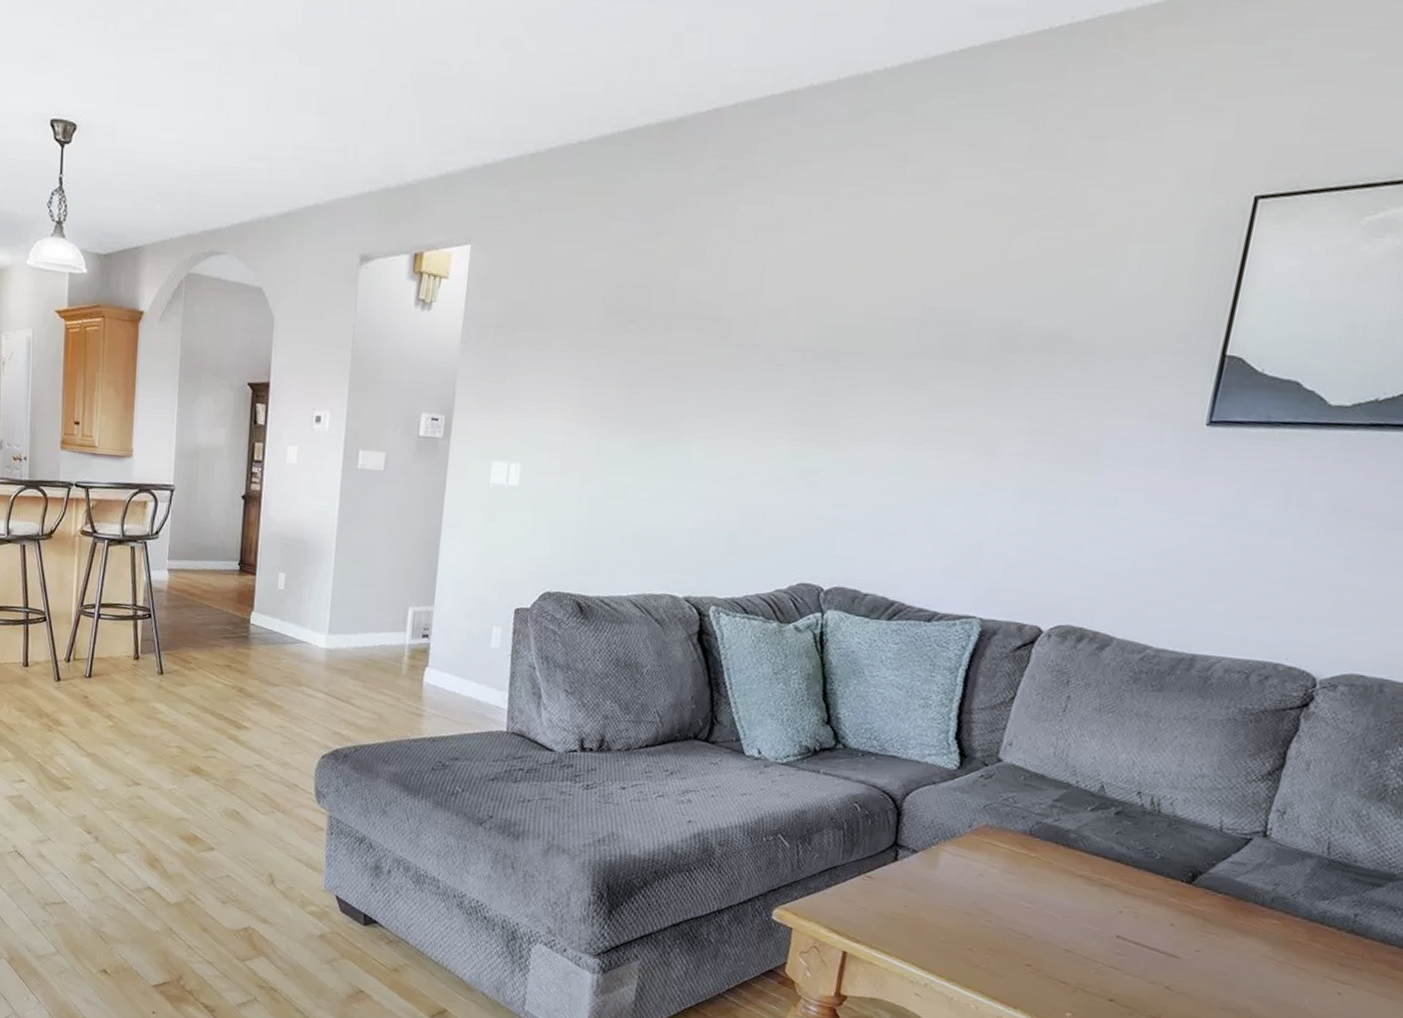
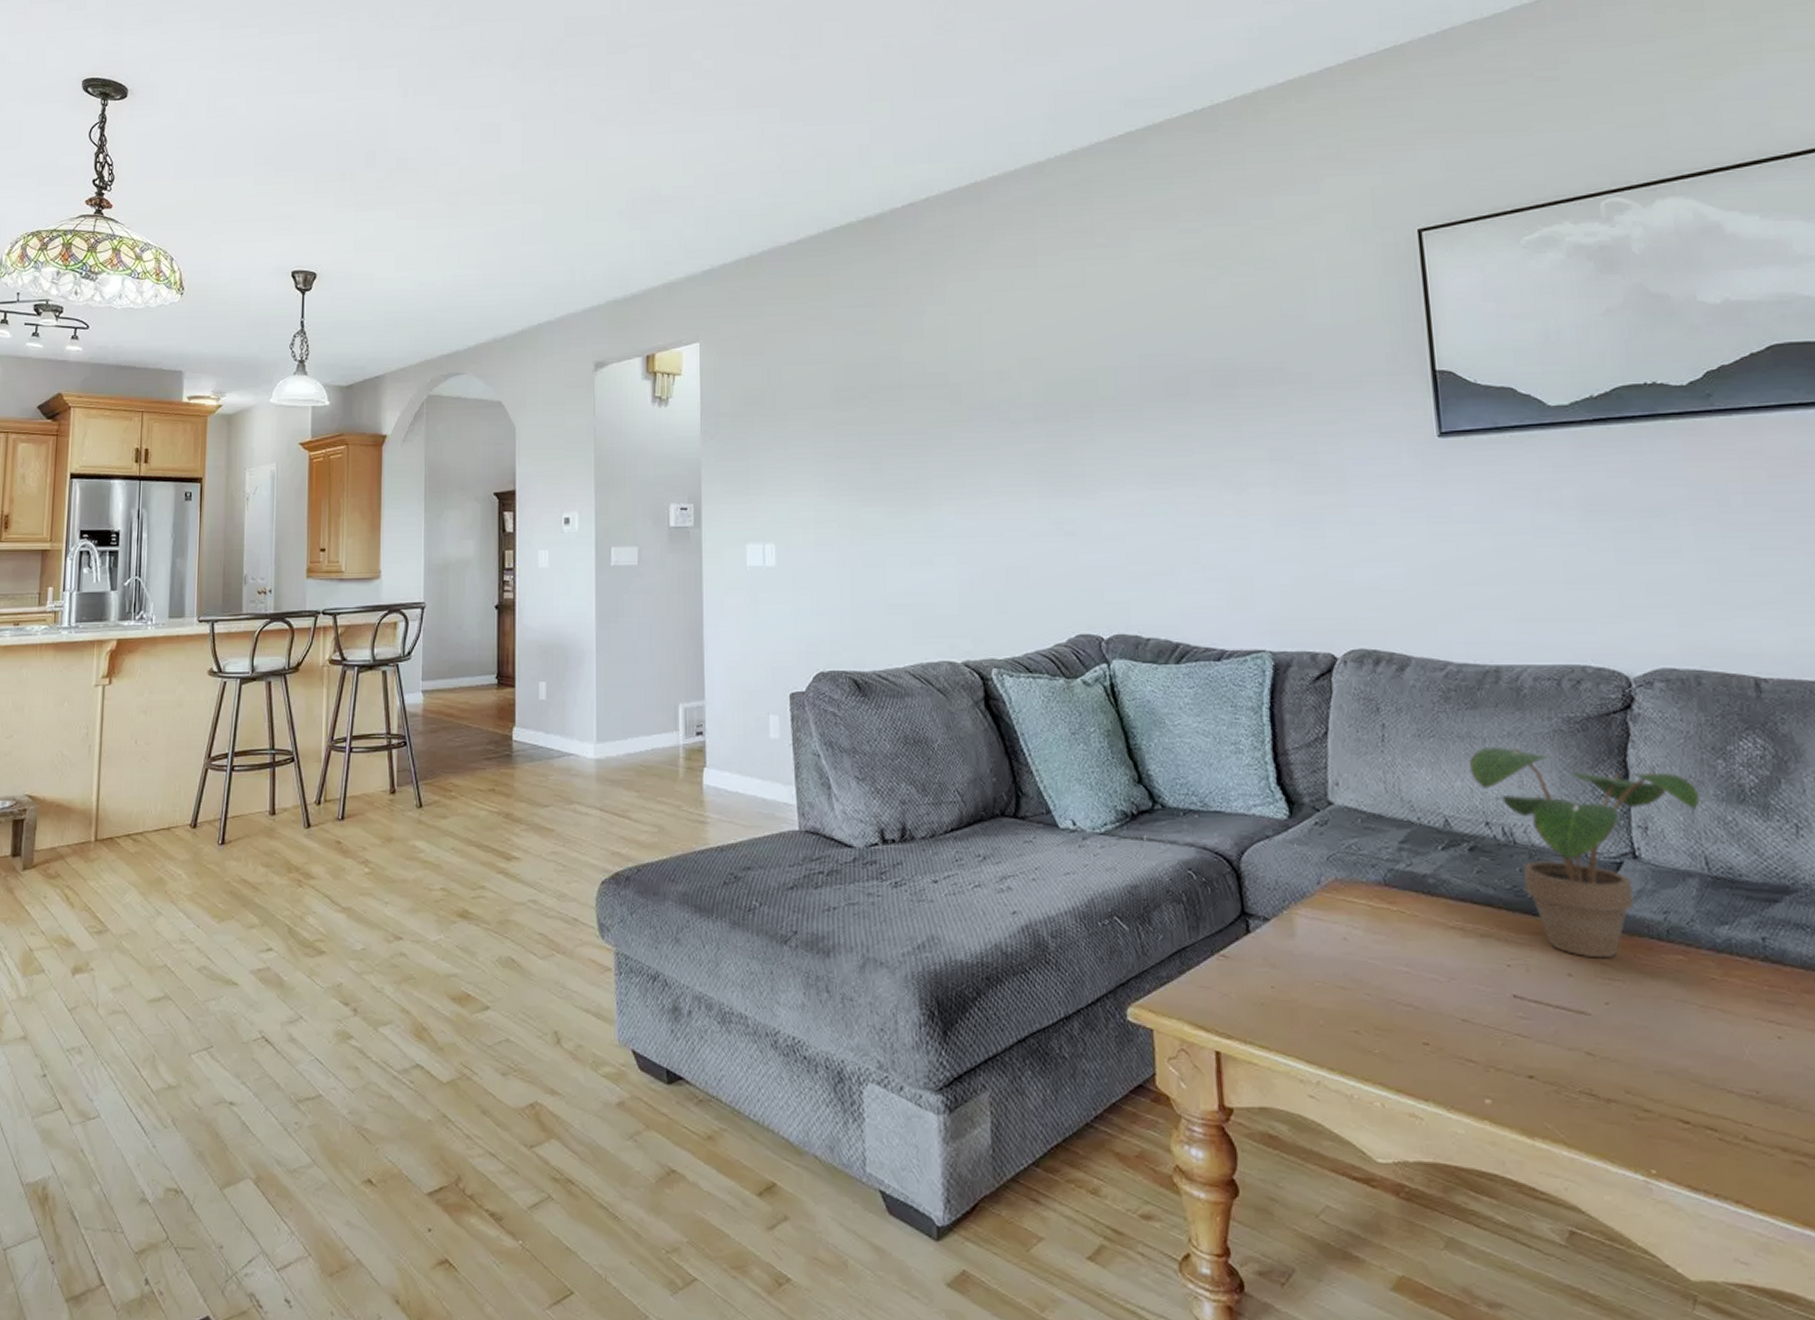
potted plant: none [1138,727,1344,916] -> present [1470,746,1700,959]

